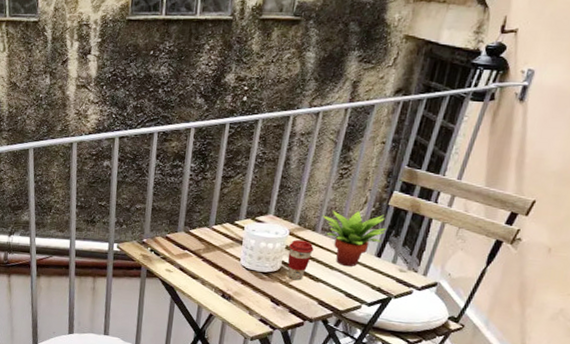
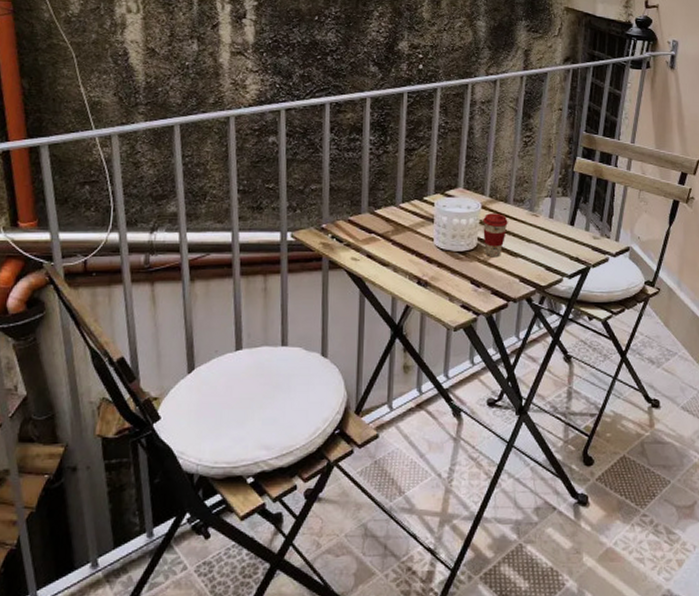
succulent plant: present [322,209,388,266] -> none [512,178,576,237]

